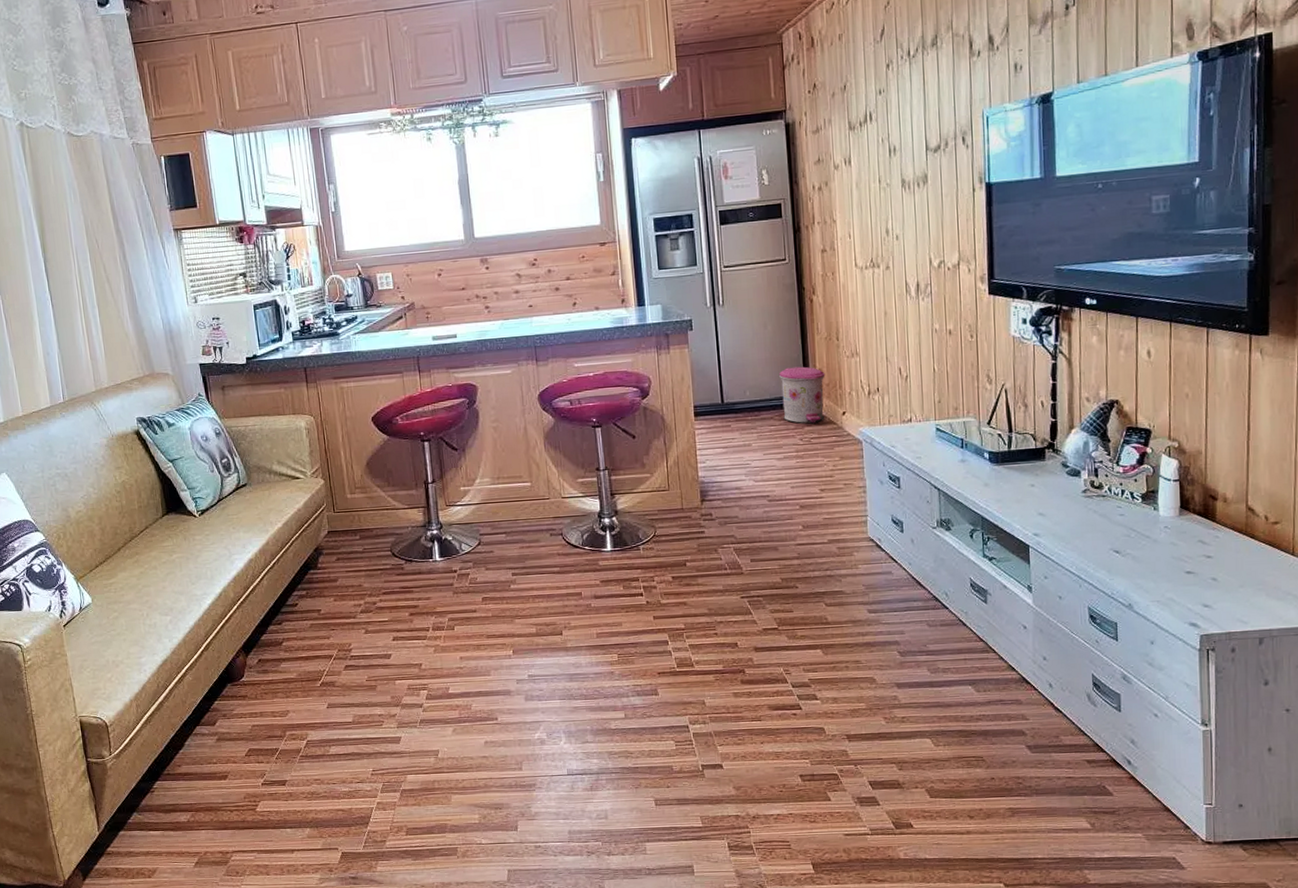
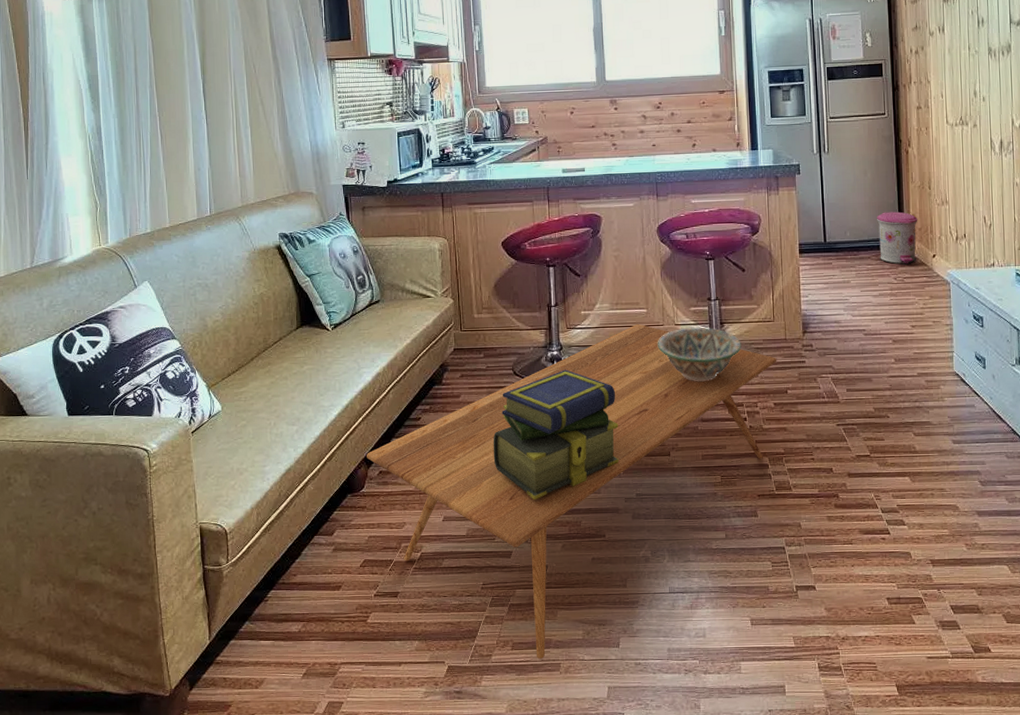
coffee table: none [244,498,674,844] -> present [367,323,777,660]
stack of books: none [374,549,508,684] -> present [493,369,619,500]
decorative bowl: none [544,499,635,557] -> present [658,327,742,382]

